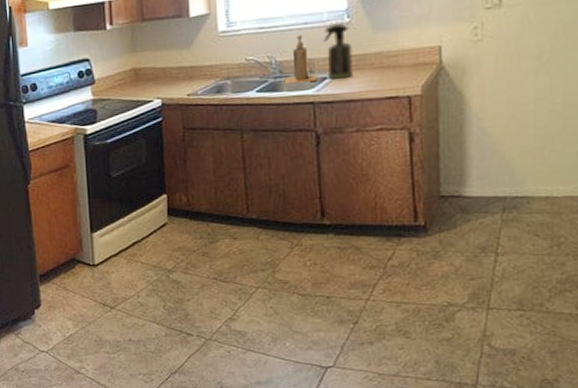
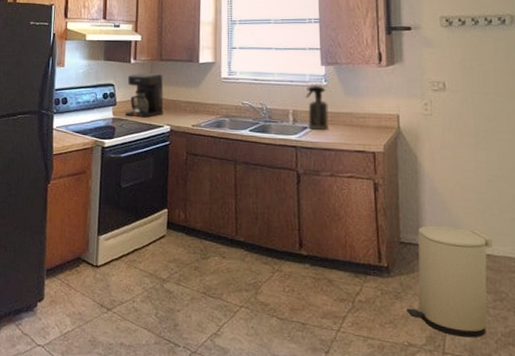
coffee maker: none [105,38,152,95] -> present [125,73,164,118]
soap dispenser: present [284,34,318,85] -> none [272,89,300,130]
pedal bin: none [445,170,552,290] -> present [405,225,493,338]

